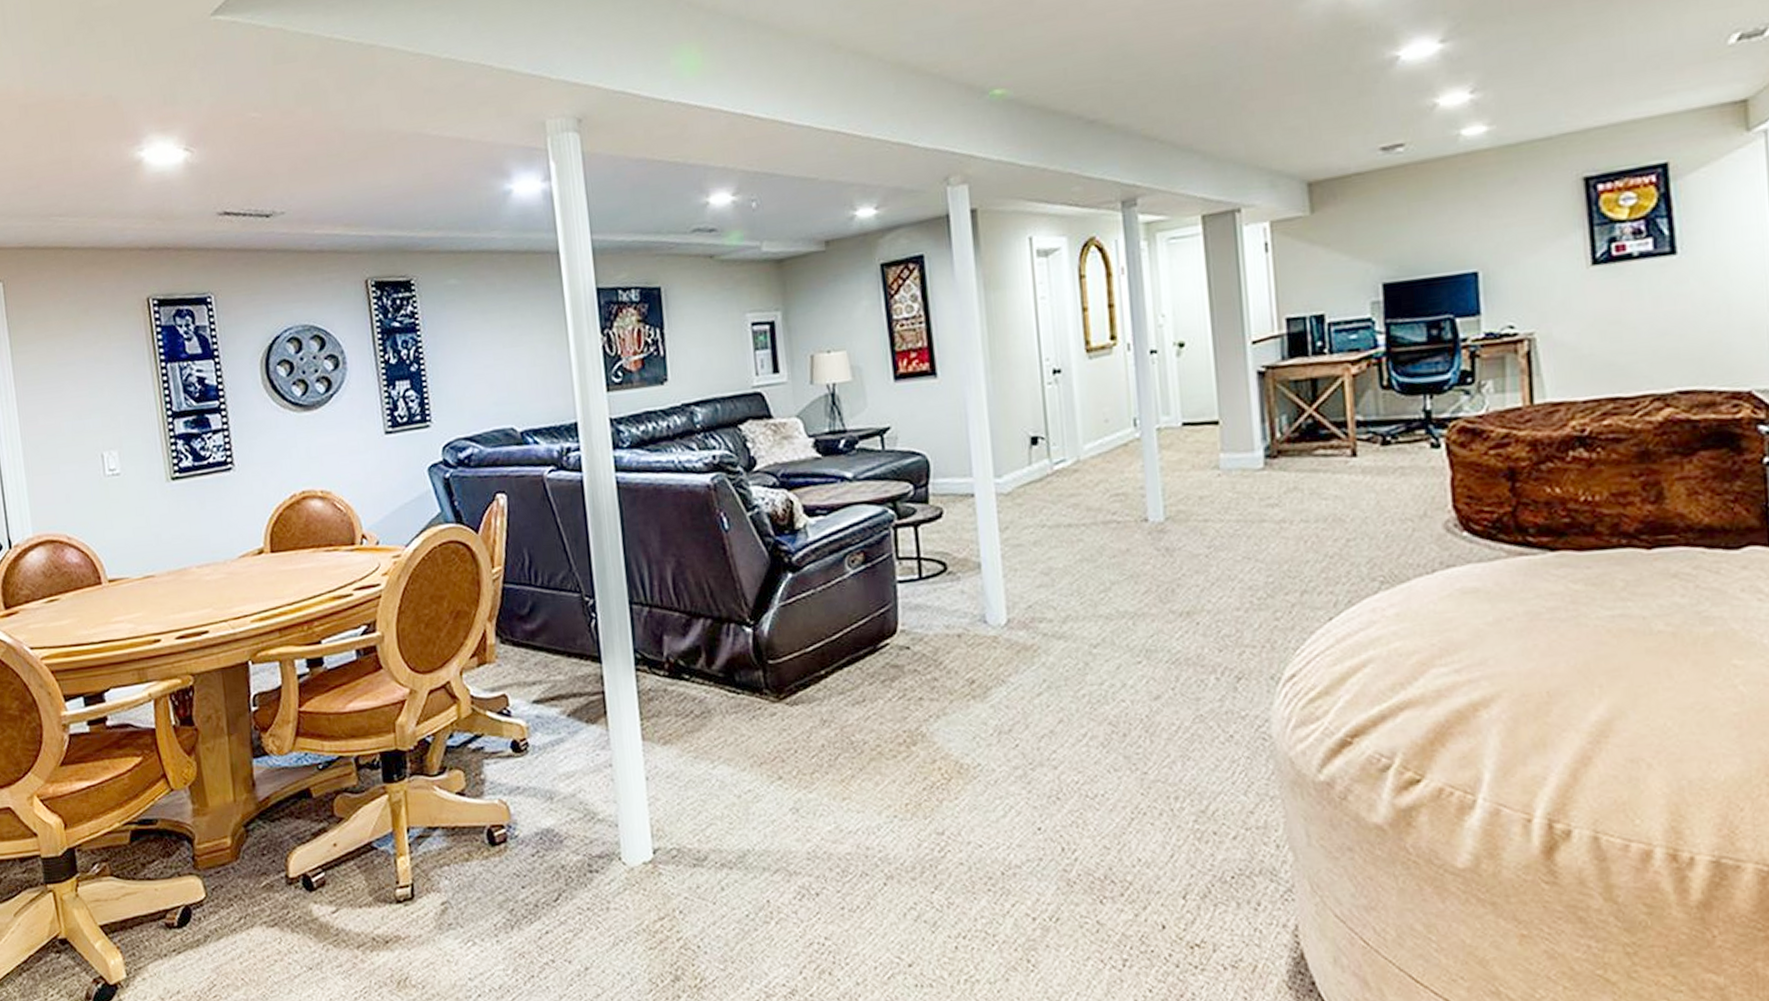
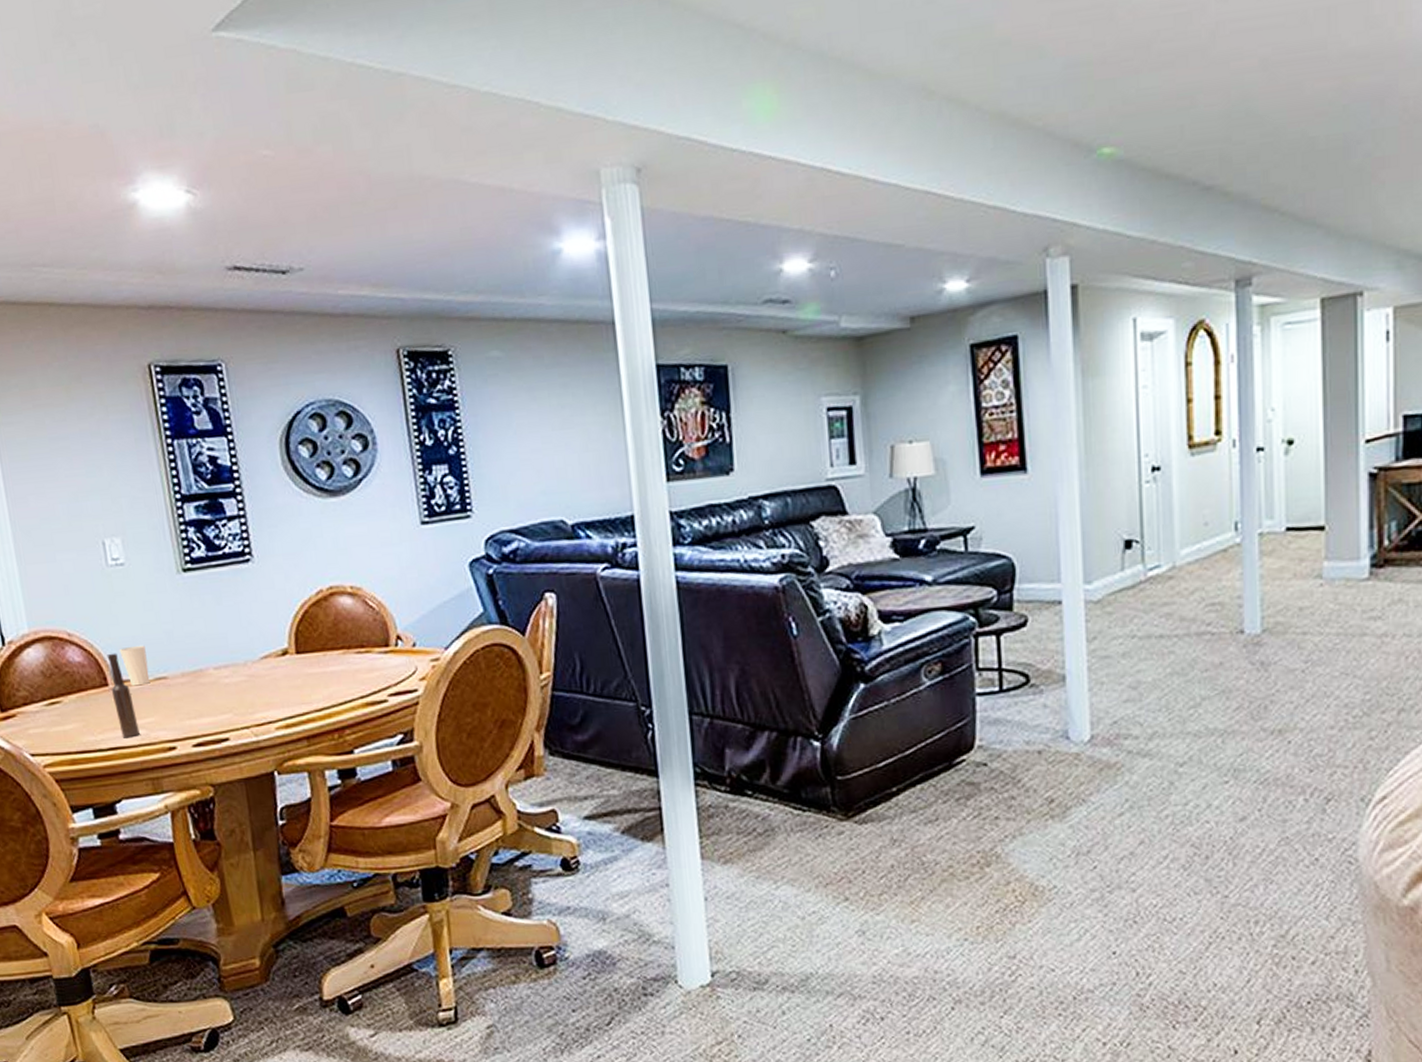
beer bottle: none [101,554,128,632] -> present [107,653,140,738]
cup: none [113,546,139,584] -> present [119,645,150,686]

